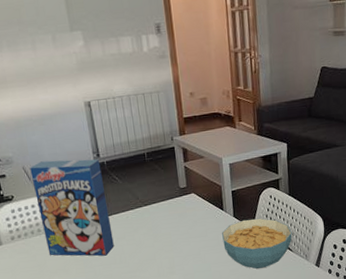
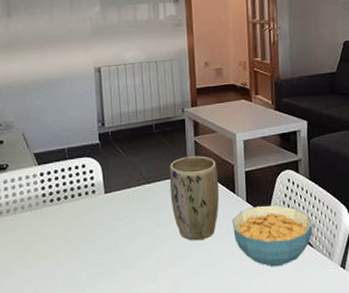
cereal box: present [30,159,114,256] -> none [30,127,111,240]
plant pot: none [163,179,210,252] -> present [169,155,220,241]

